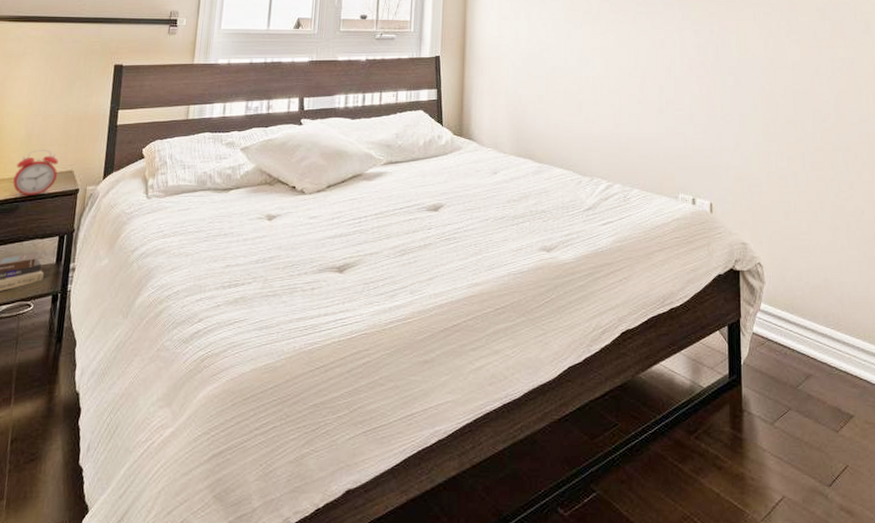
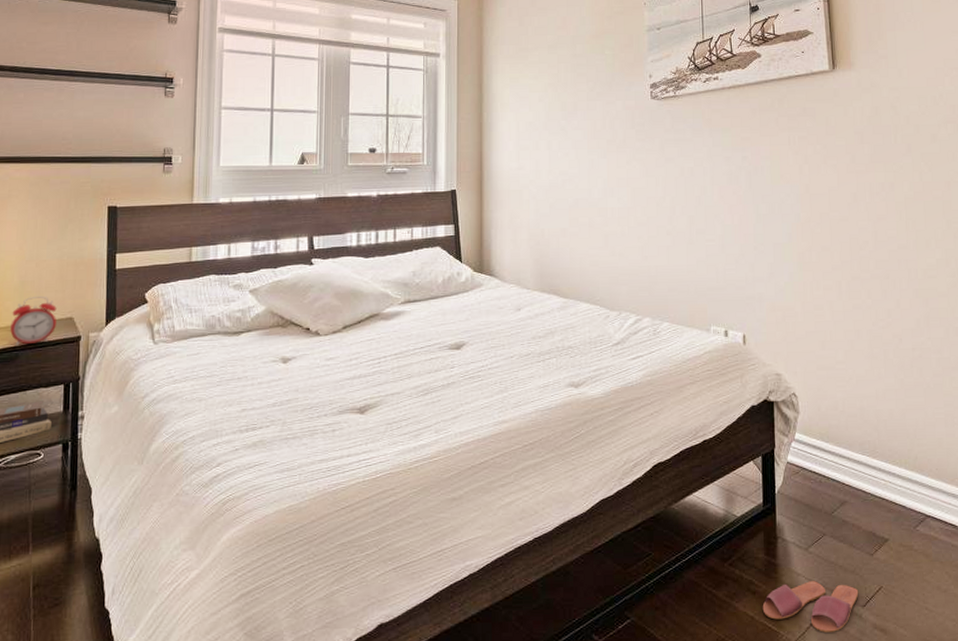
slippers: none [728,457,825,513] -> present [762,581,859,632]

